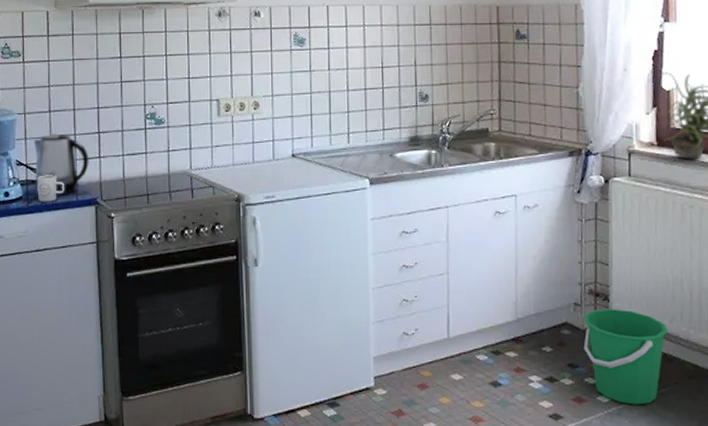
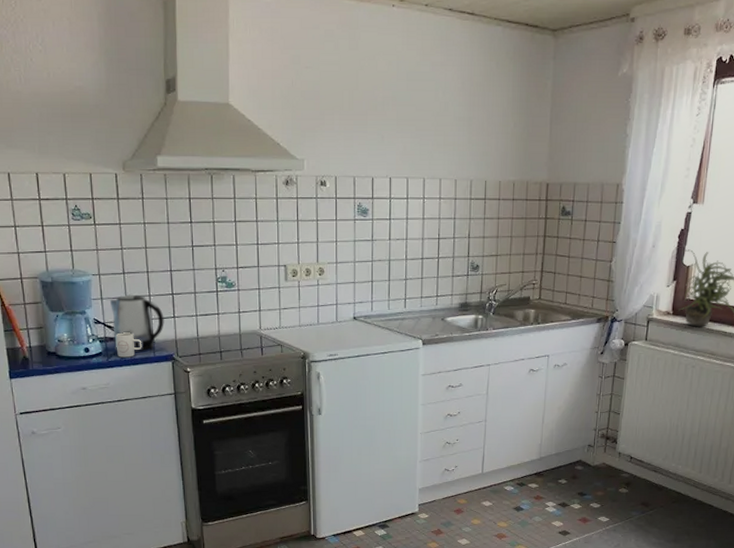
bucket: present [583,309,669,405] -> none [592,449,661,523]

